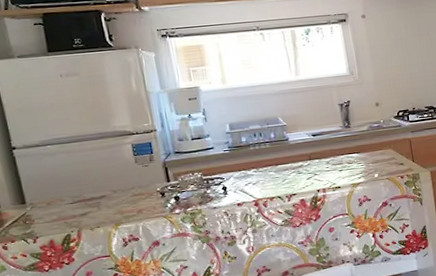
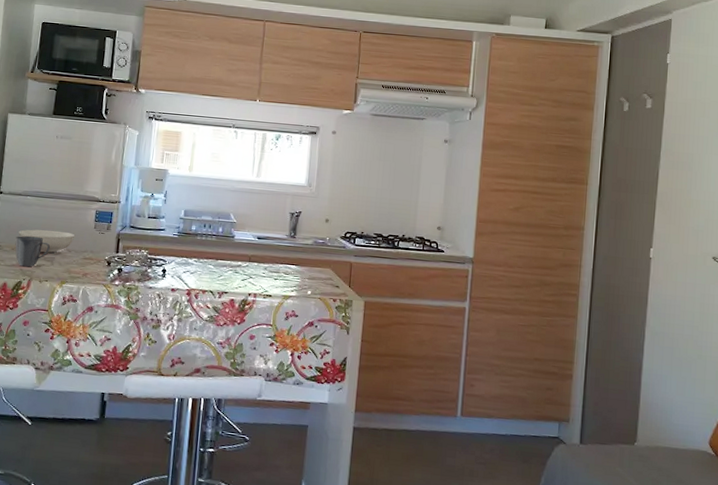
mug: none [48,184,92,219] -> present [14,235,51,267]
bowl: none [49,173,117,200] -> present [18,229,76,254]

